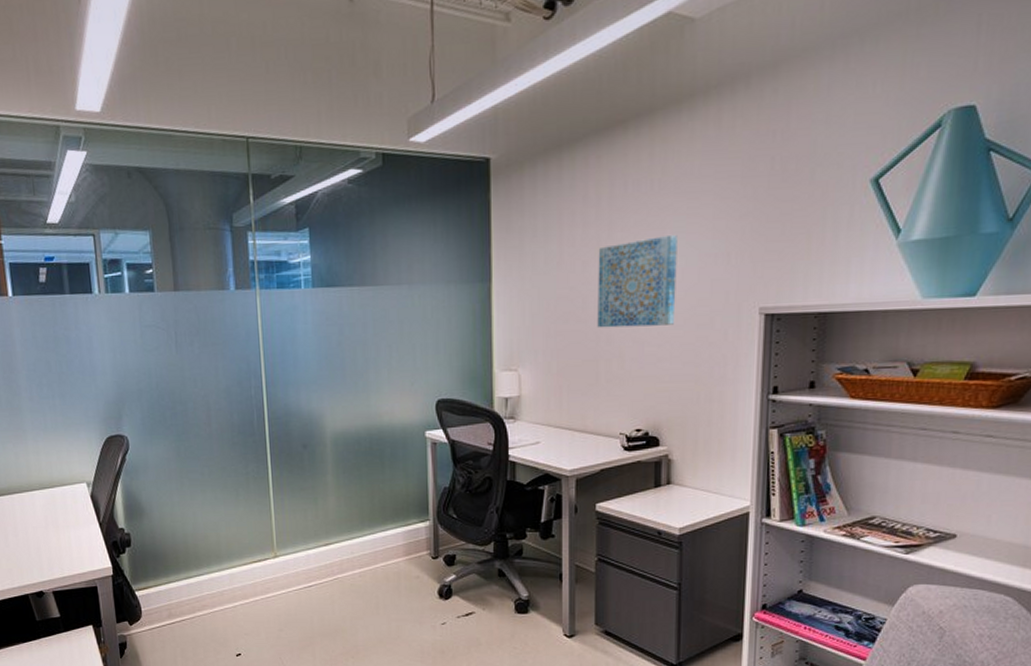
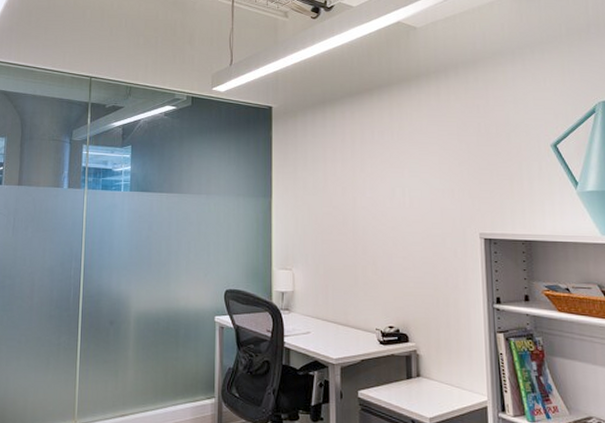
wall art: present [597,234,678,328] -> none [354,172,415,242]

